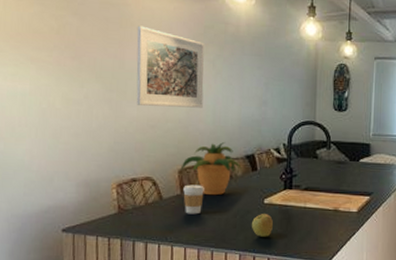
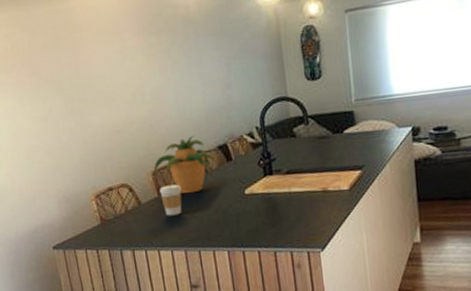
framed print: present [136,25,204,108] -> none [85,27,165,112]
apple: present [251,214,274,237] -> none [235,205,259,230]

